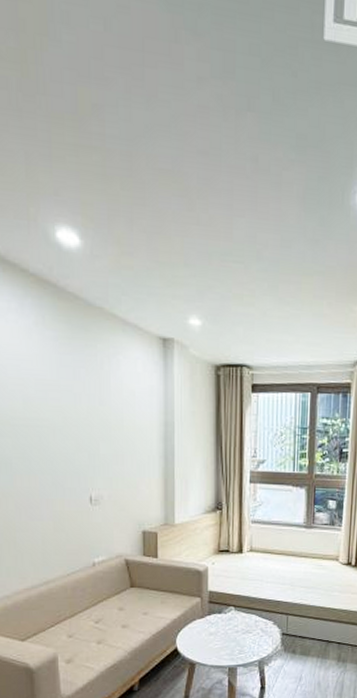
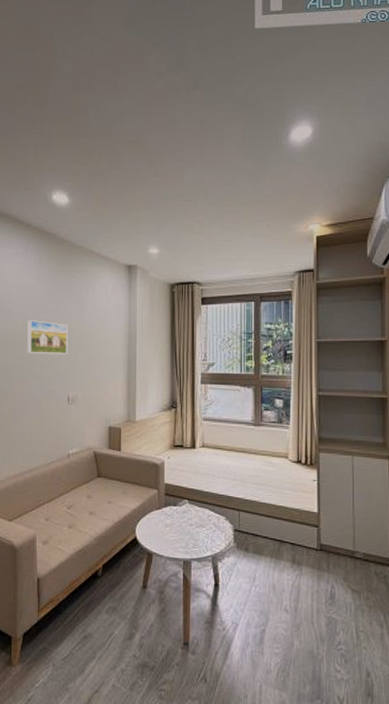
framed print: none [30,400,87,446] -> present [27,320,68,355]

